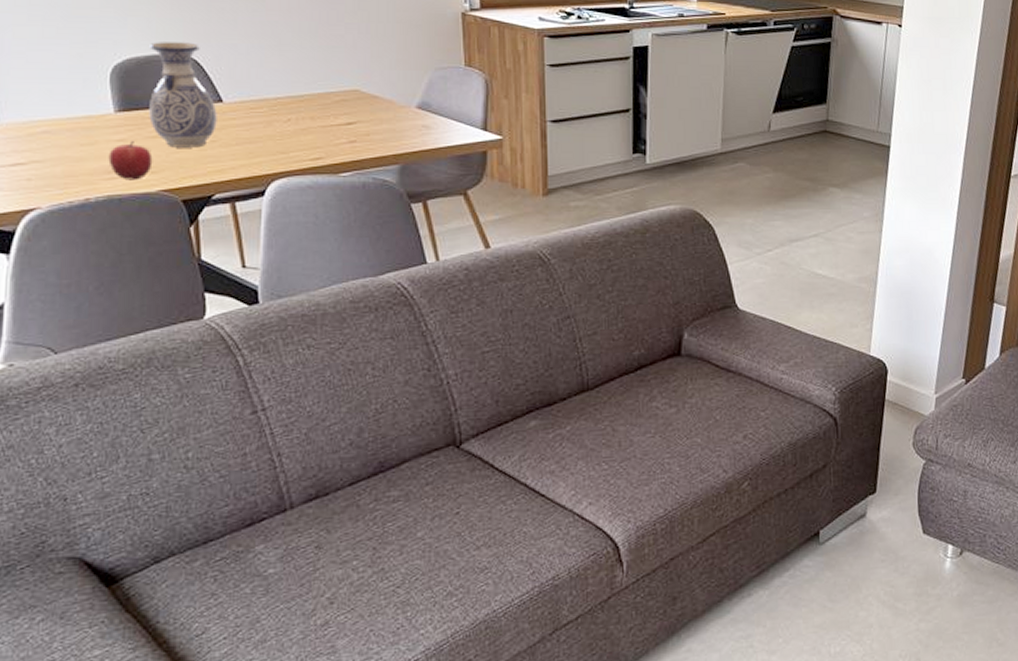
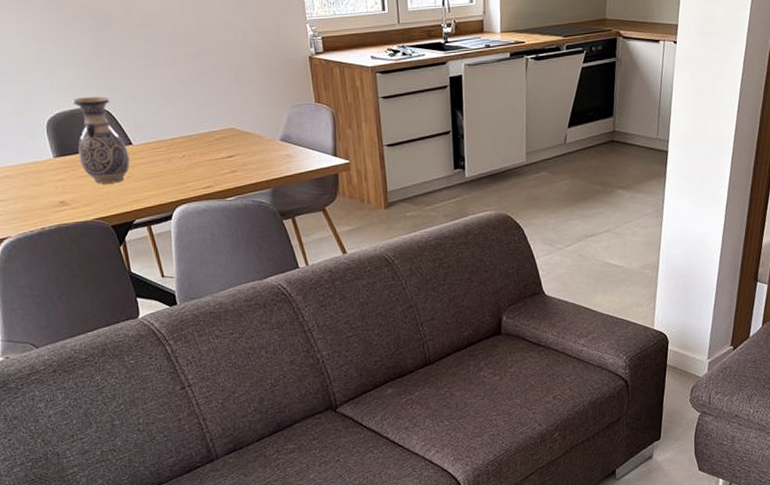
fruit: present [108,140,153,180] -> none [53,179,87,212]

